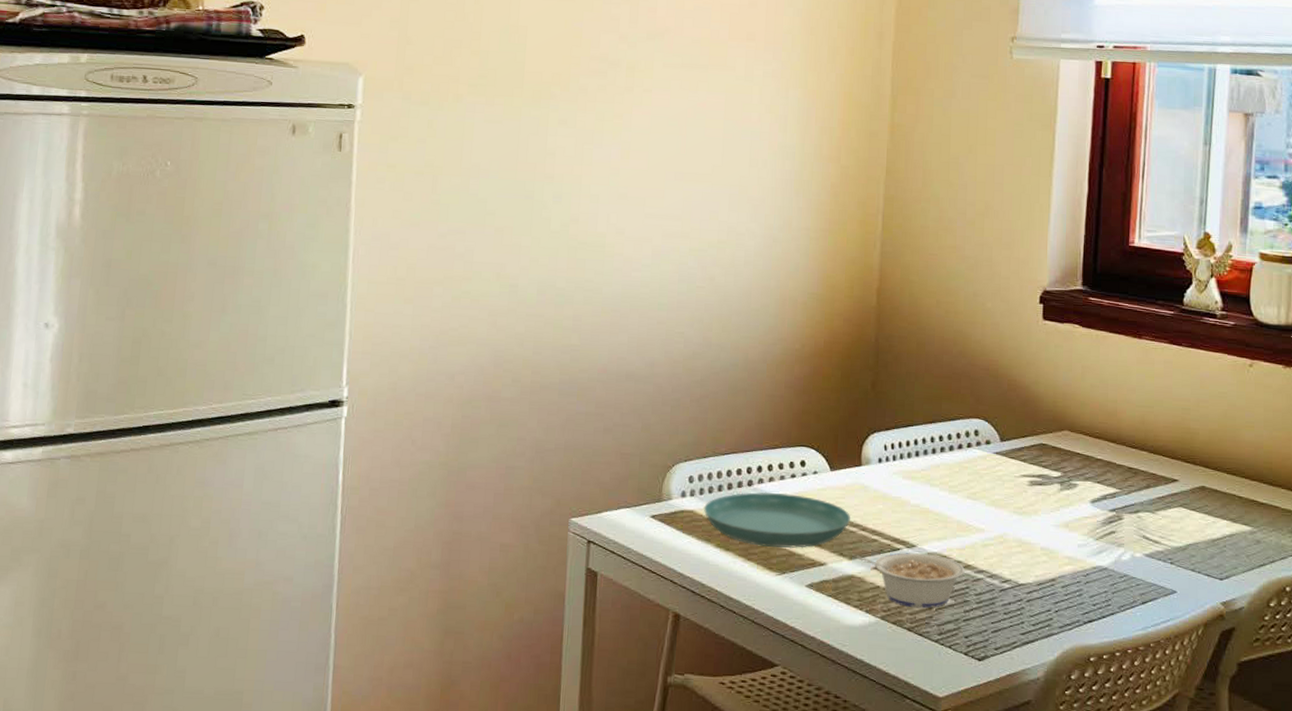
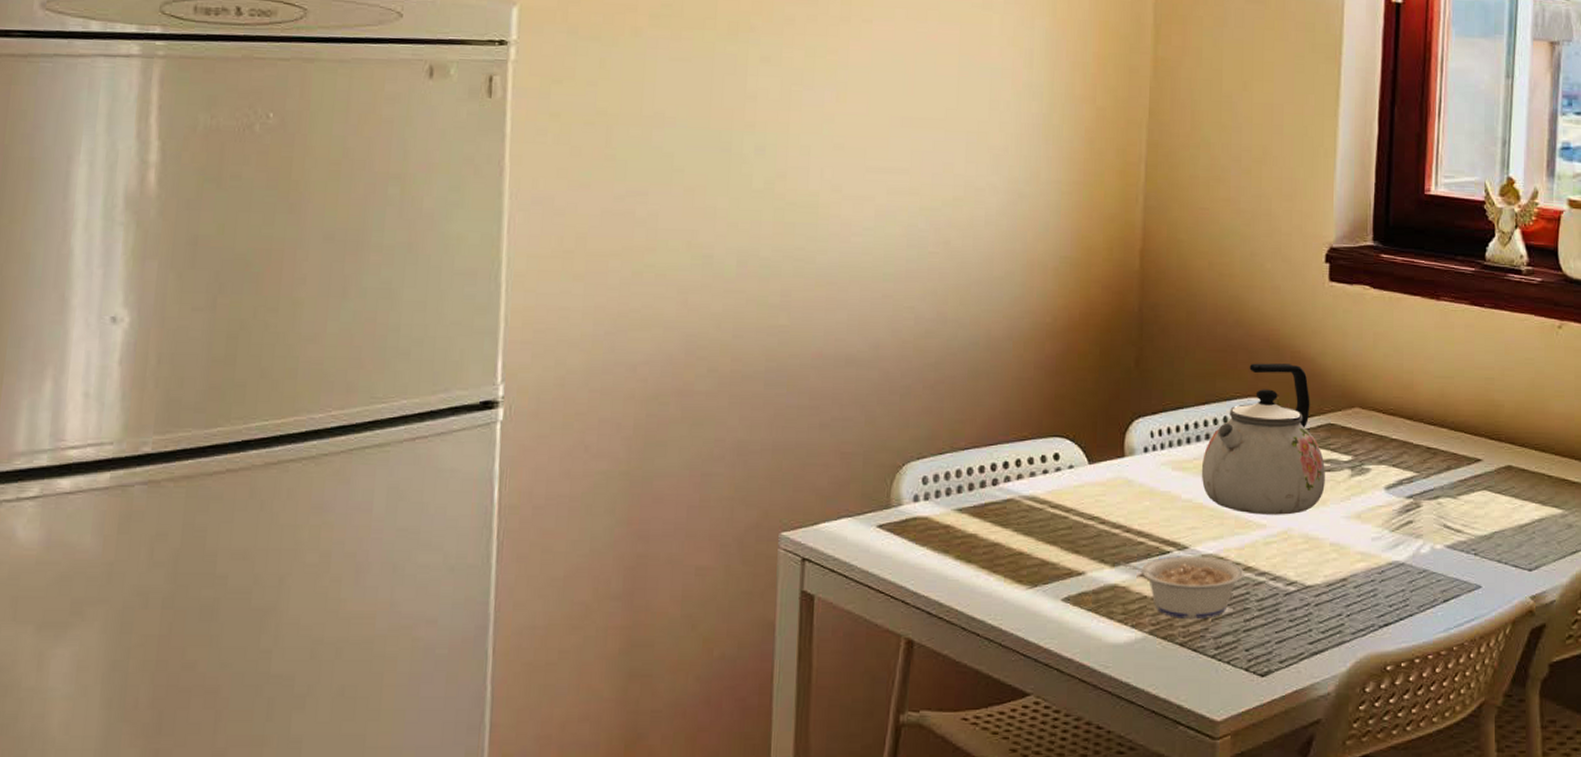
saucer: present [704,492,850,549] -> none [941,491,1112,557]
kettle: none [928,389,1037,522] -> present [1201,363,1325,515]

